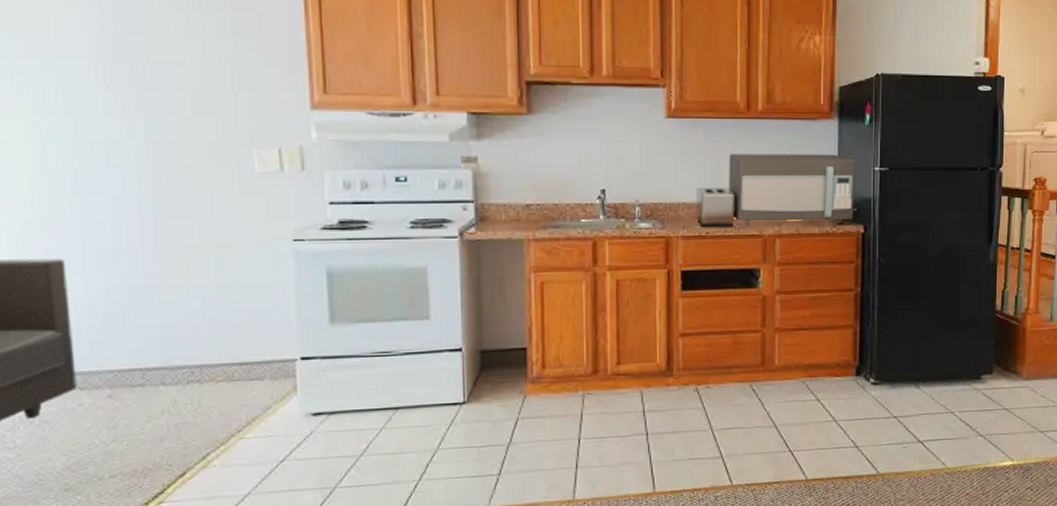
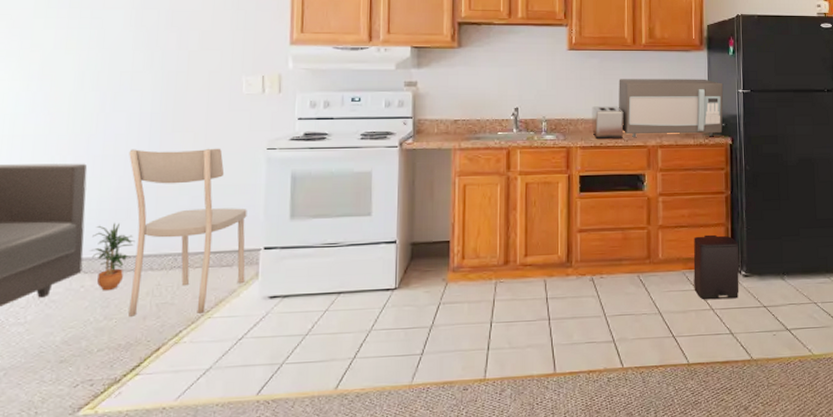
potted plant: none [83,329,140,410] -> present [90,222,136,291]
dining chair: none [117,239,281,438] -> present [129,148,247,316]
pedal bin: none [815,337,868,411] -> present [693,234,739,300]

